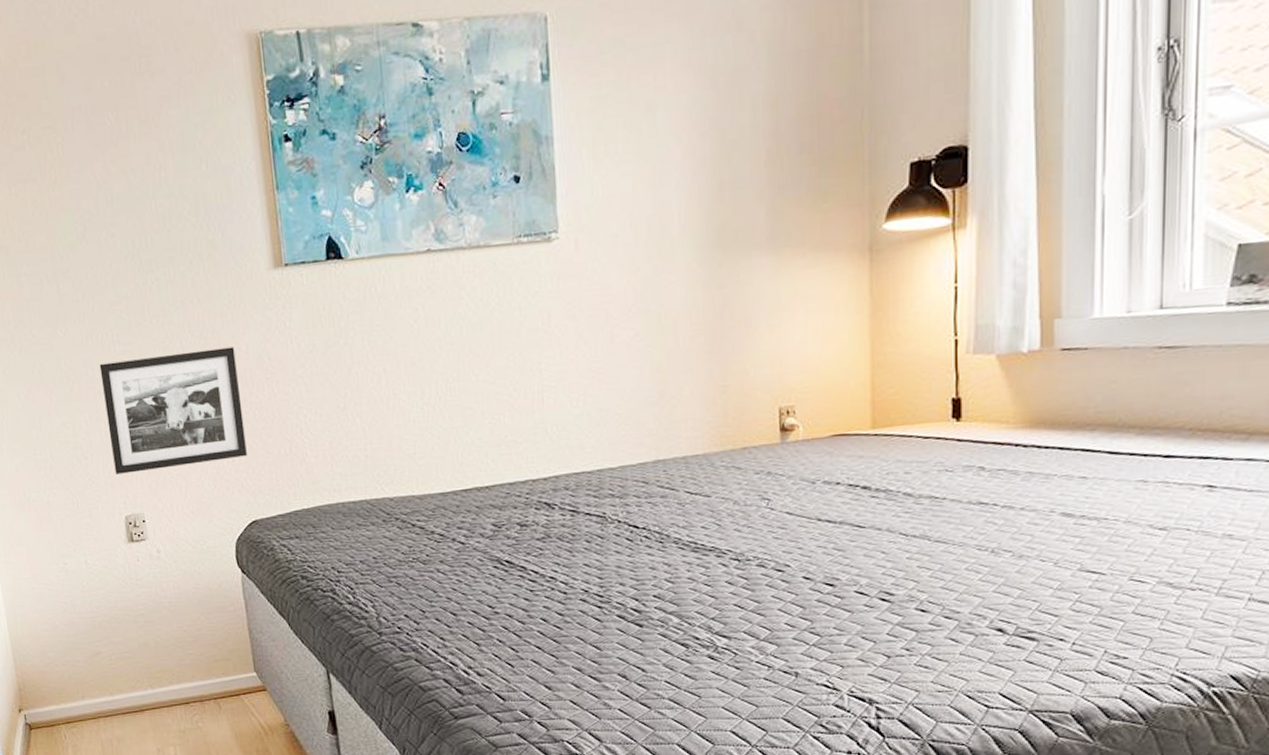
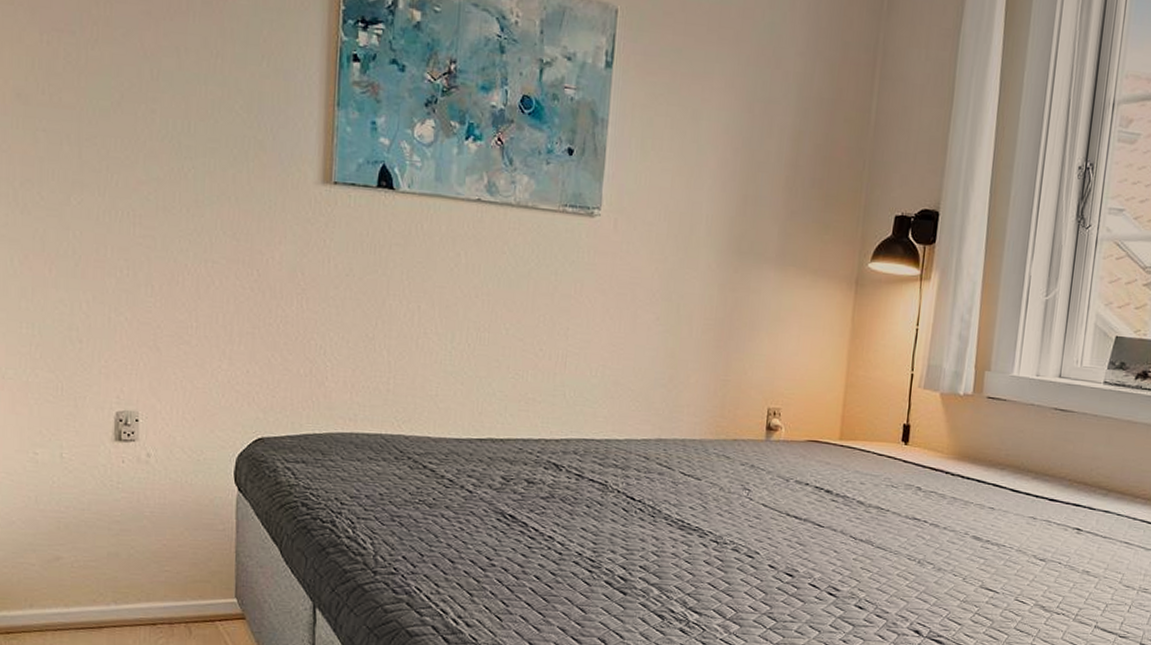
picture frame: present [99,346,247,474] -> none [112,243,268,370]

